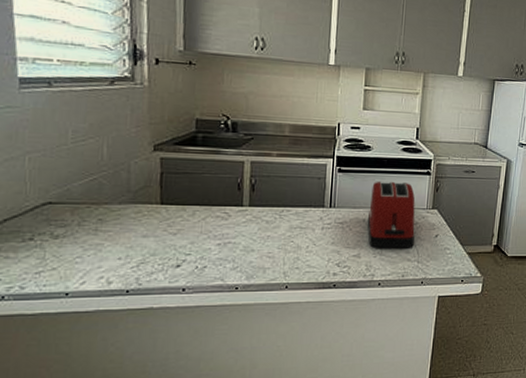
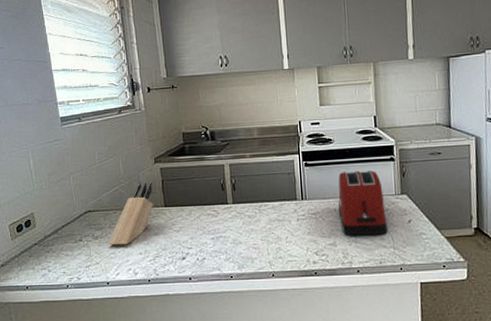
knife block: none [73,173,147,248] -> present [108,182,153,246]

